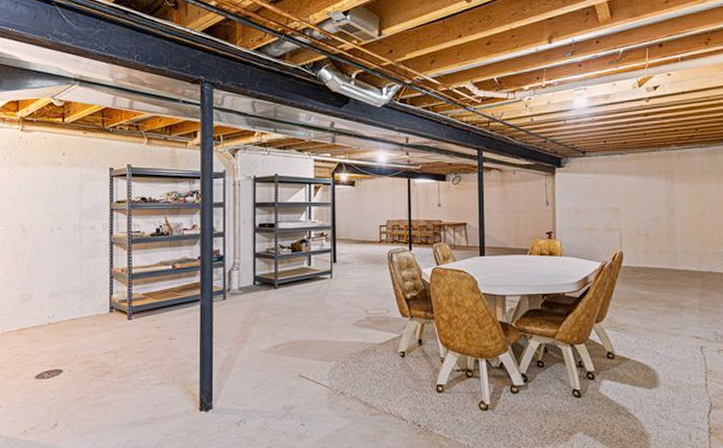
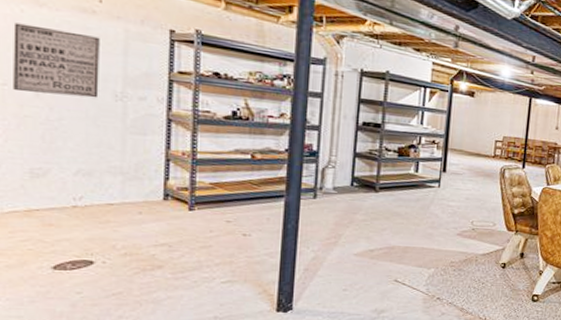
wall art: none [10,181,64,233] -> present [13,22,100,98]

